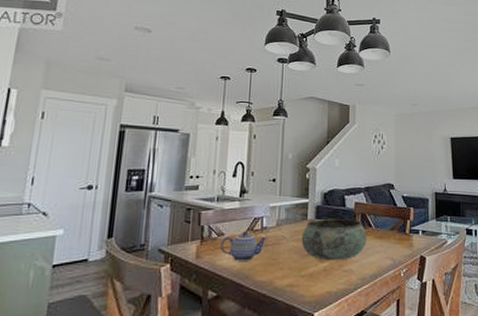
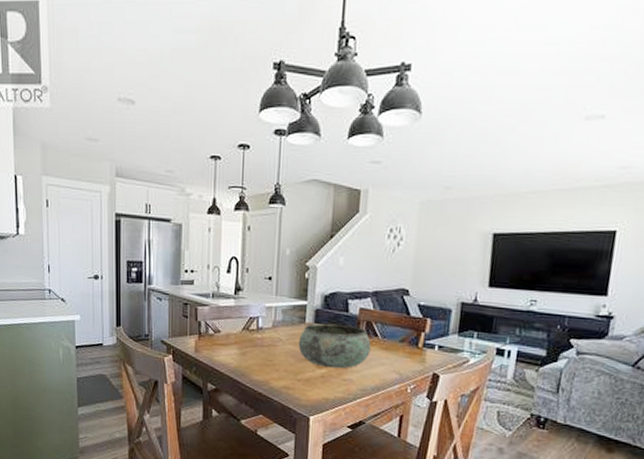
teapot: present [220,231,268,261] -> none [217,330,264,360]

